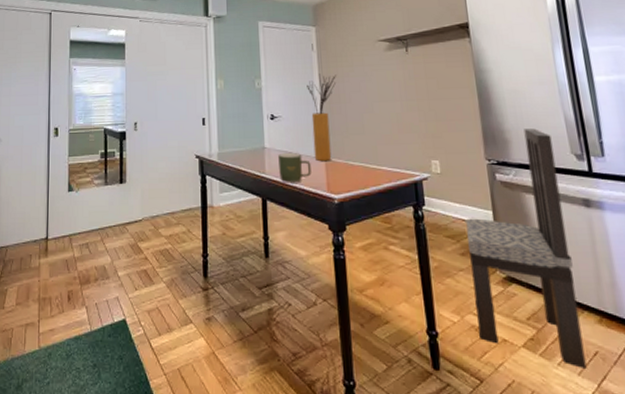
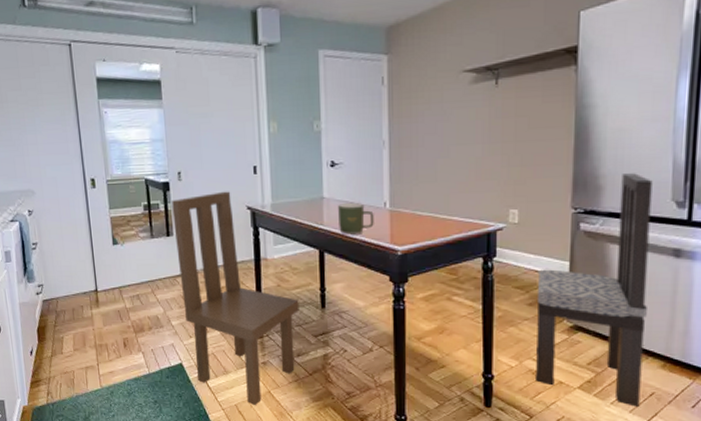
dining chair: none [127,141,244,369] -> present [172,191,299,405]
vase: present [307,74,336,162] -> none [374,113,409,212]

